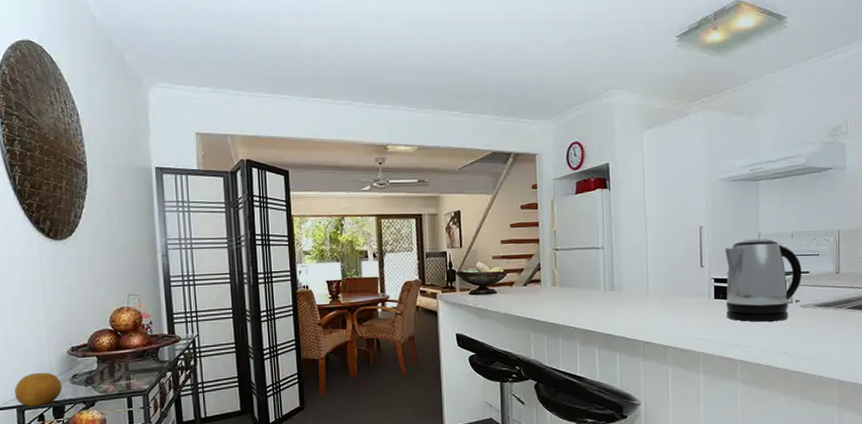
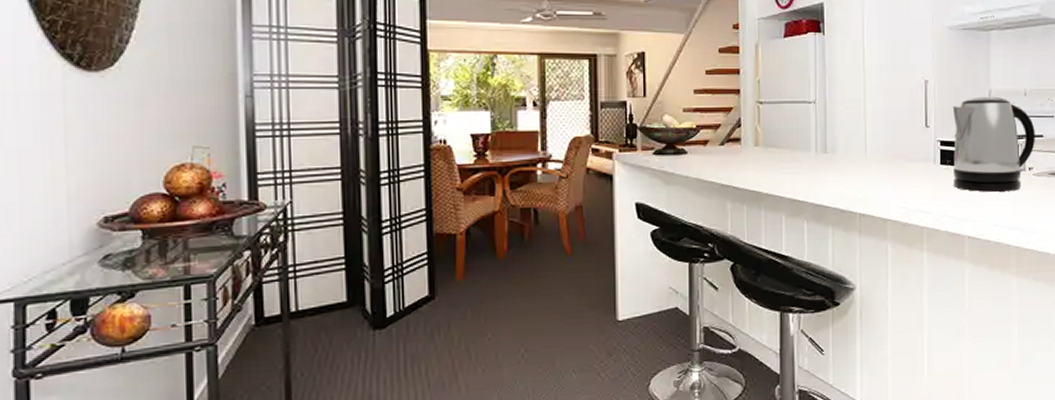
fruit: present [14,372,63,407] -> none [13,251,87,300]

